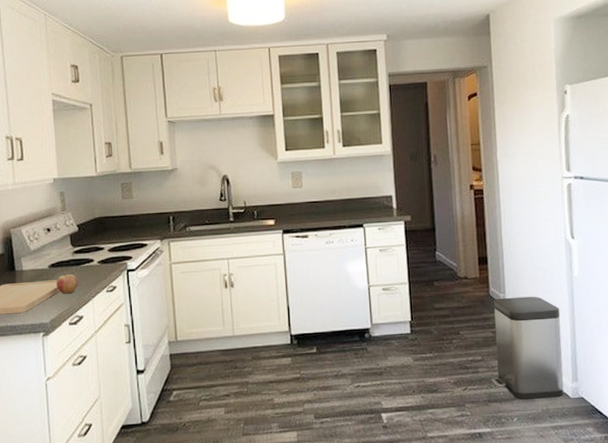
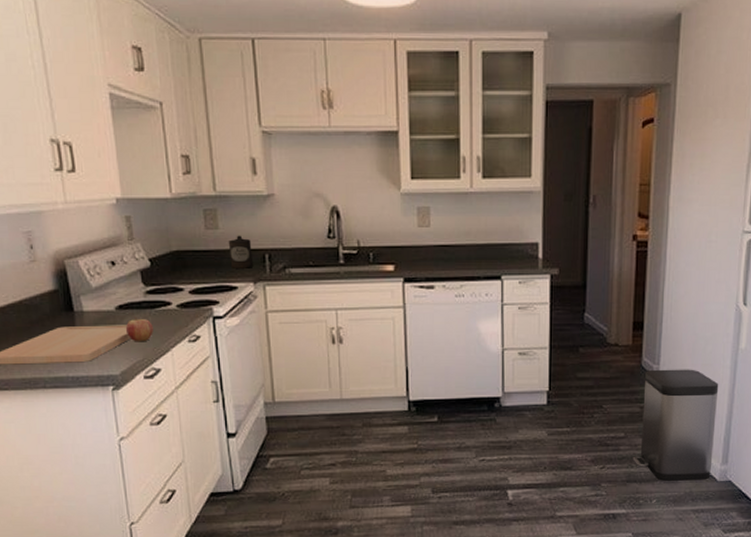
canister: none [140,202,161,229] -> present [228,235,254,268]

